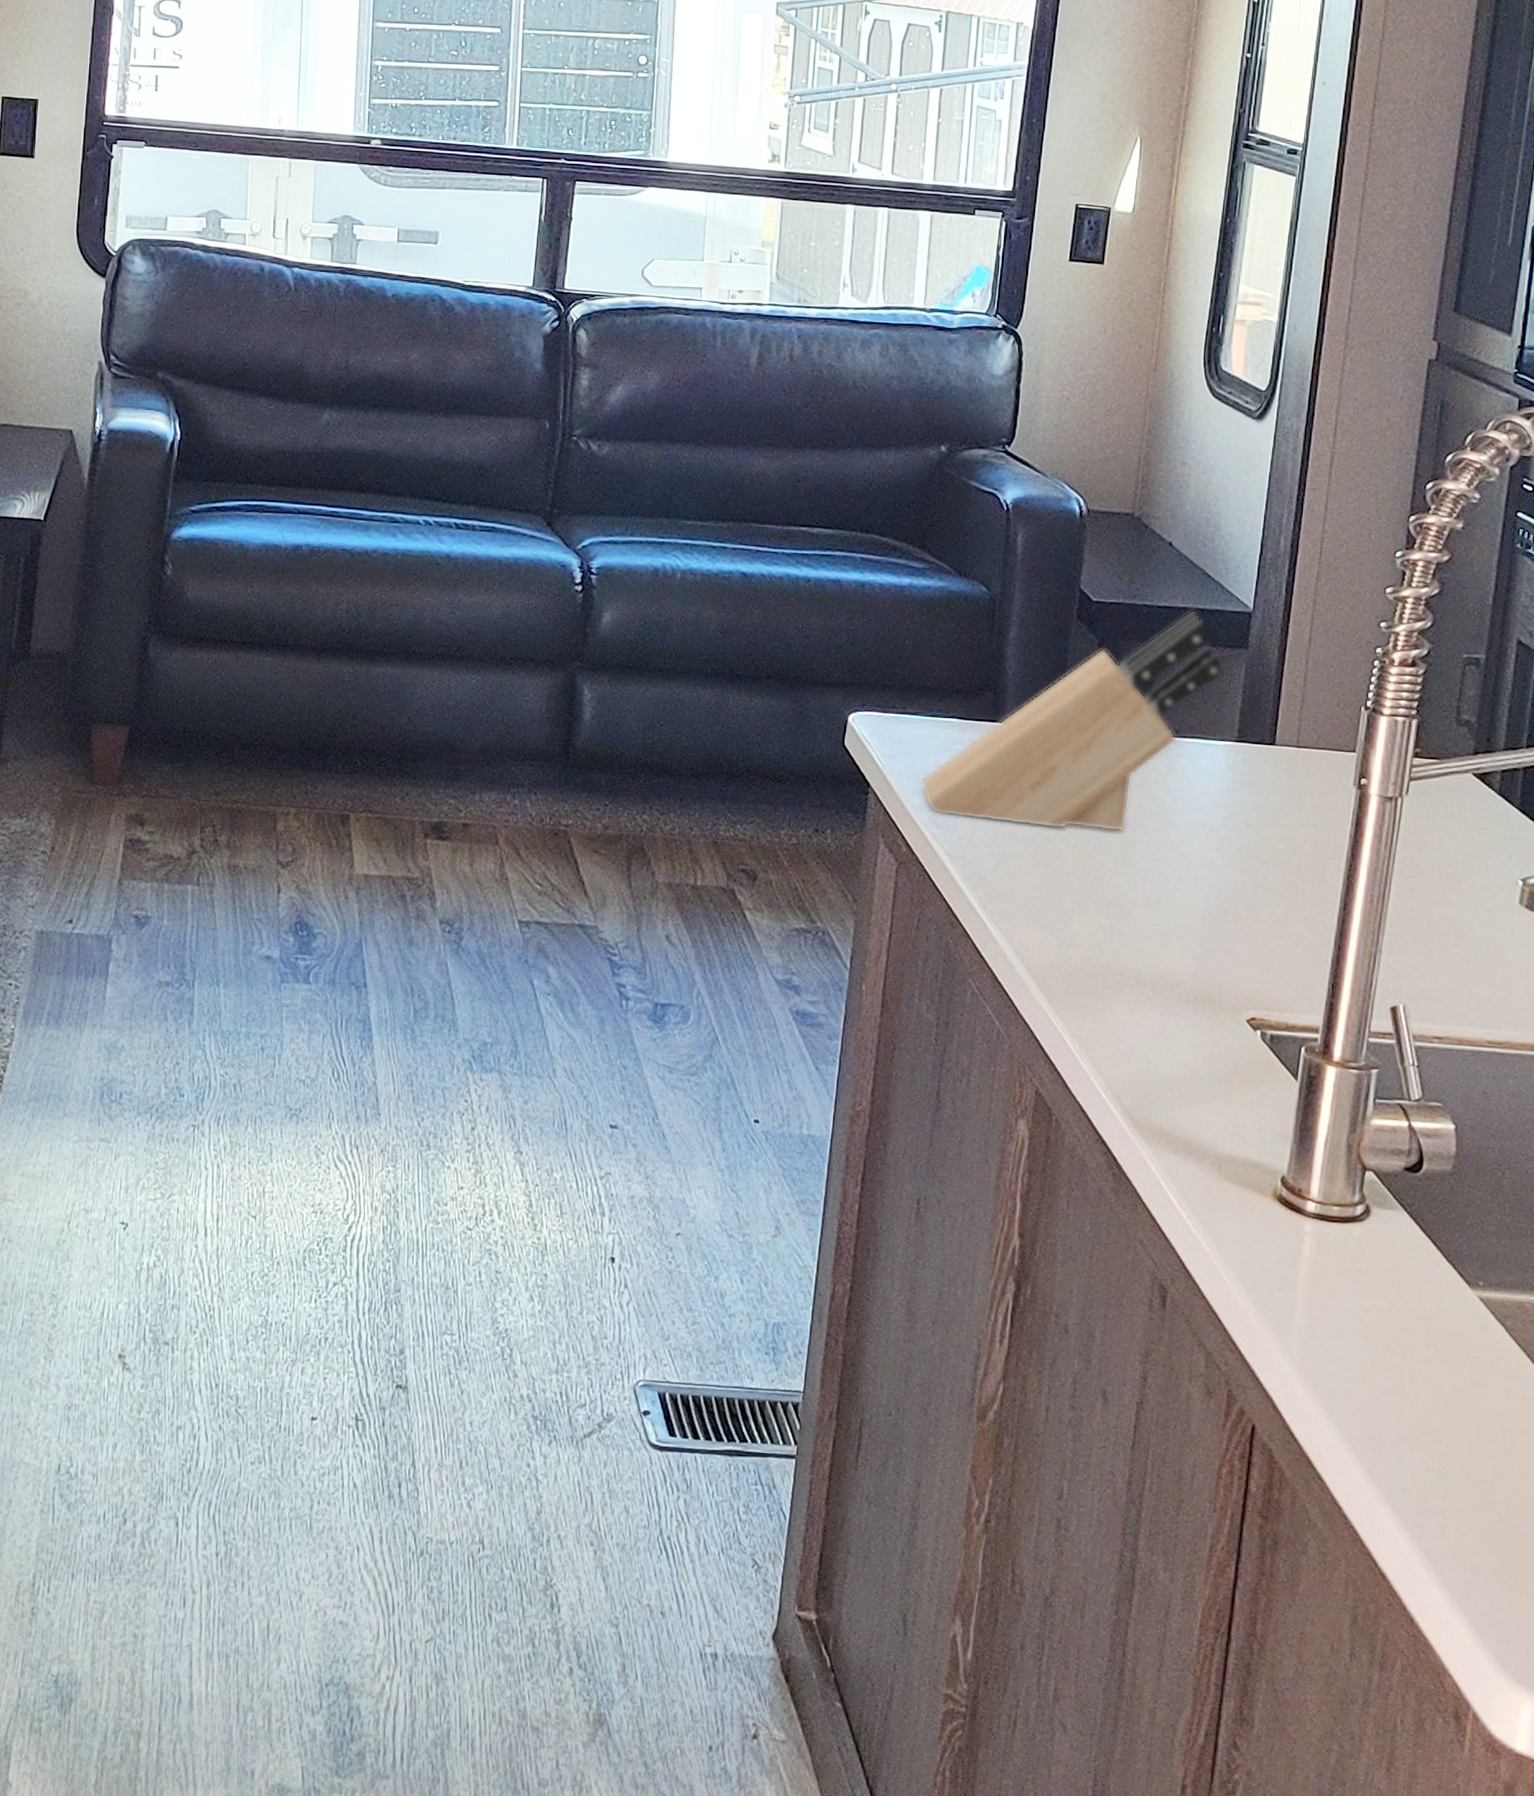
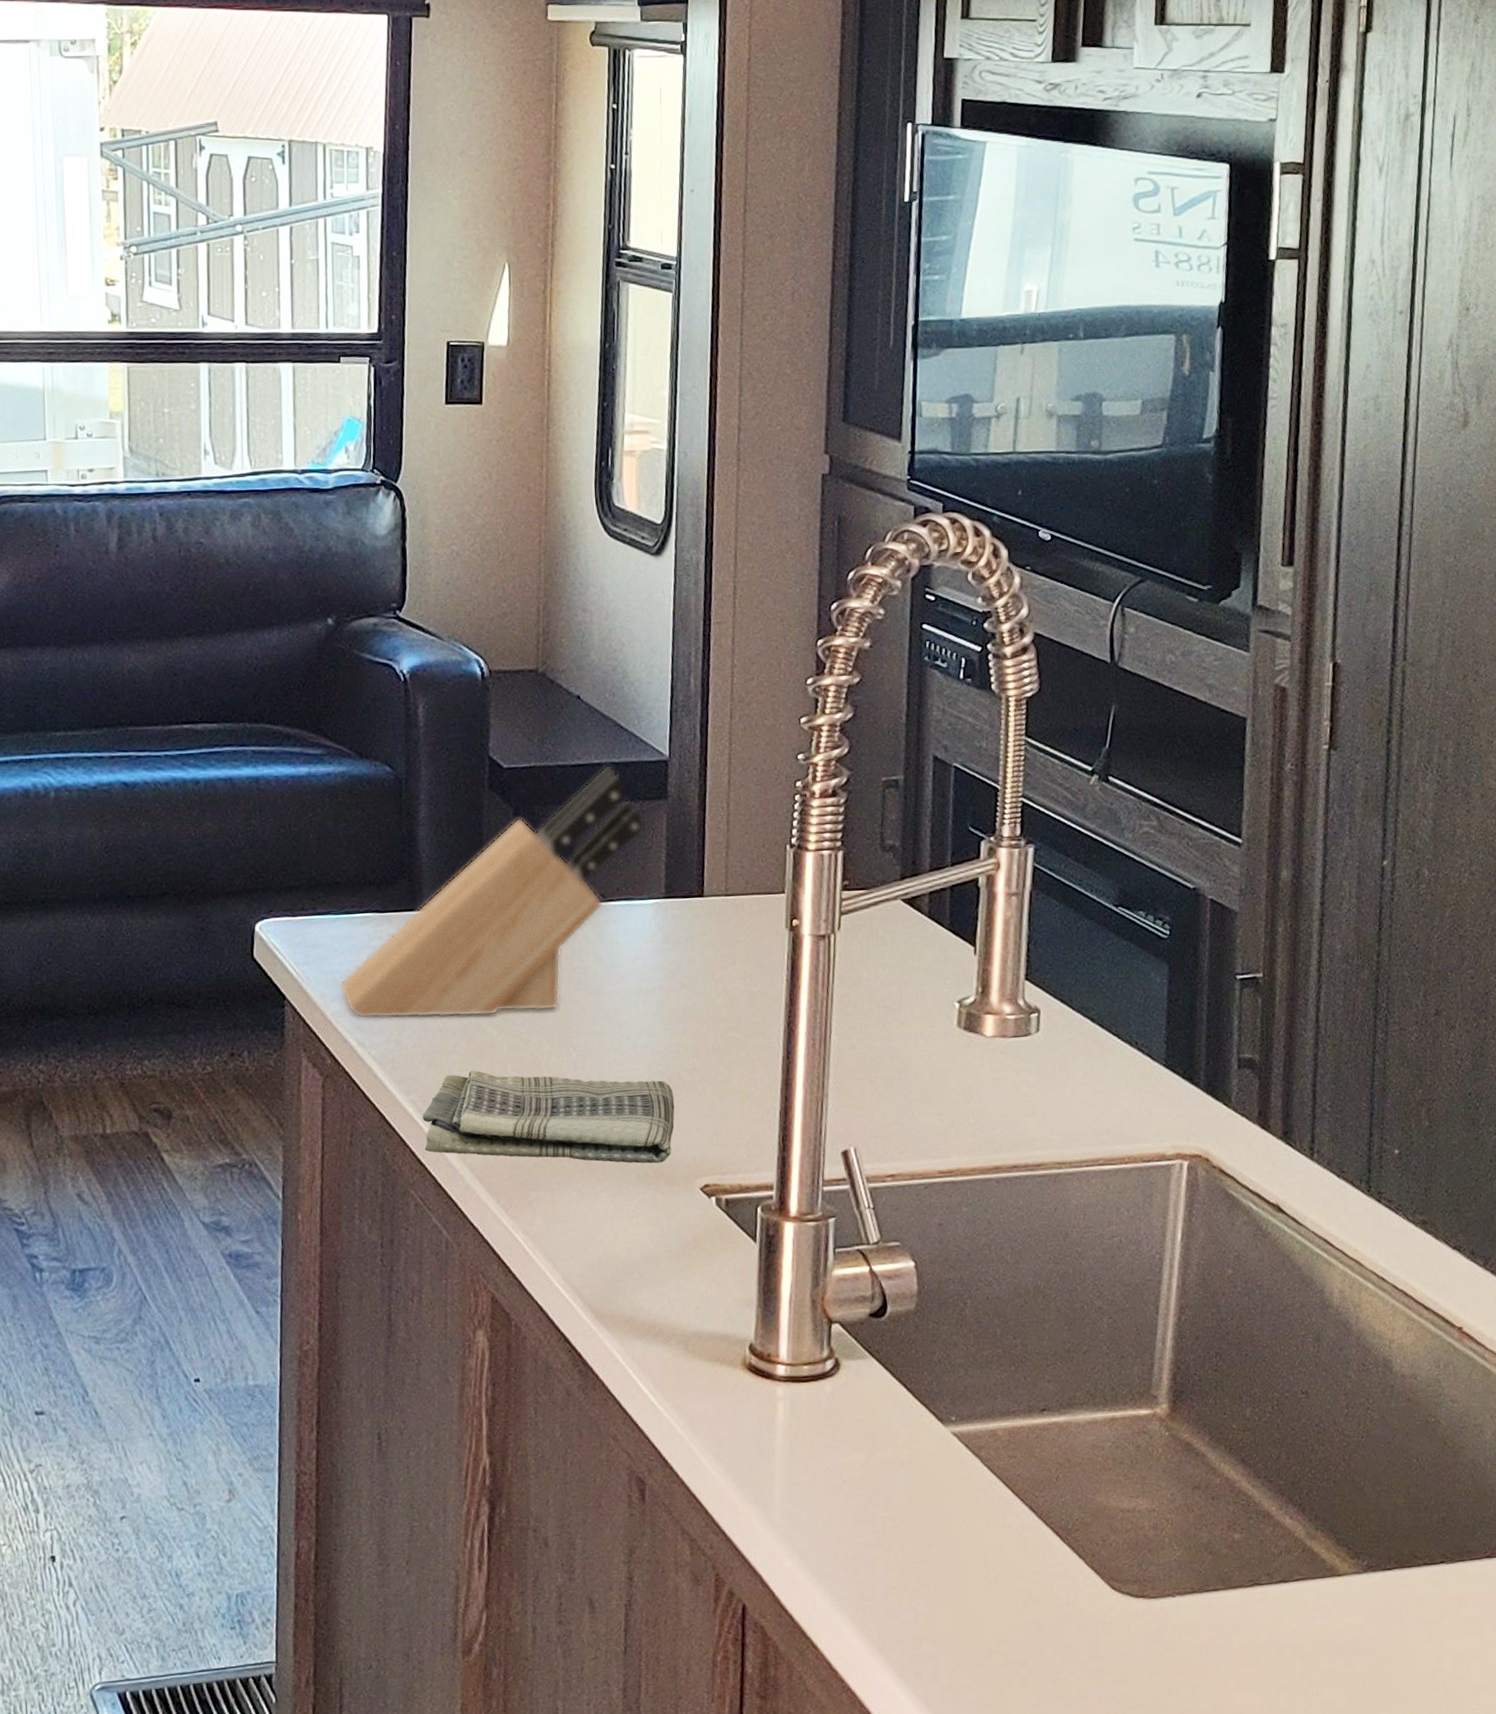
dish towel: none [985,876,1229,991] -> present [423,1070,675,1164]

